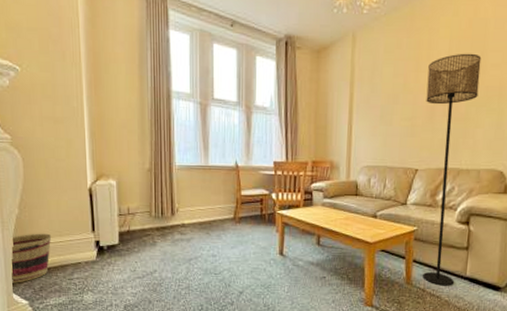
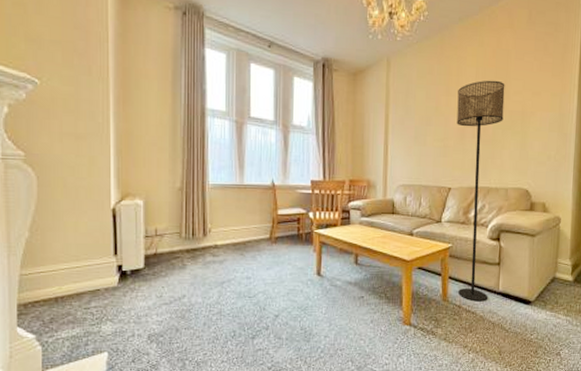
basket: present [11,233,52,283] -> none [18,258,67,315]

